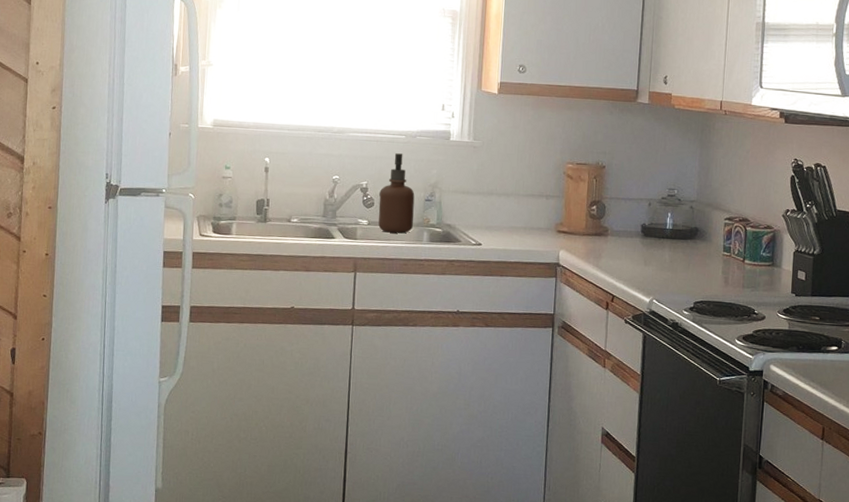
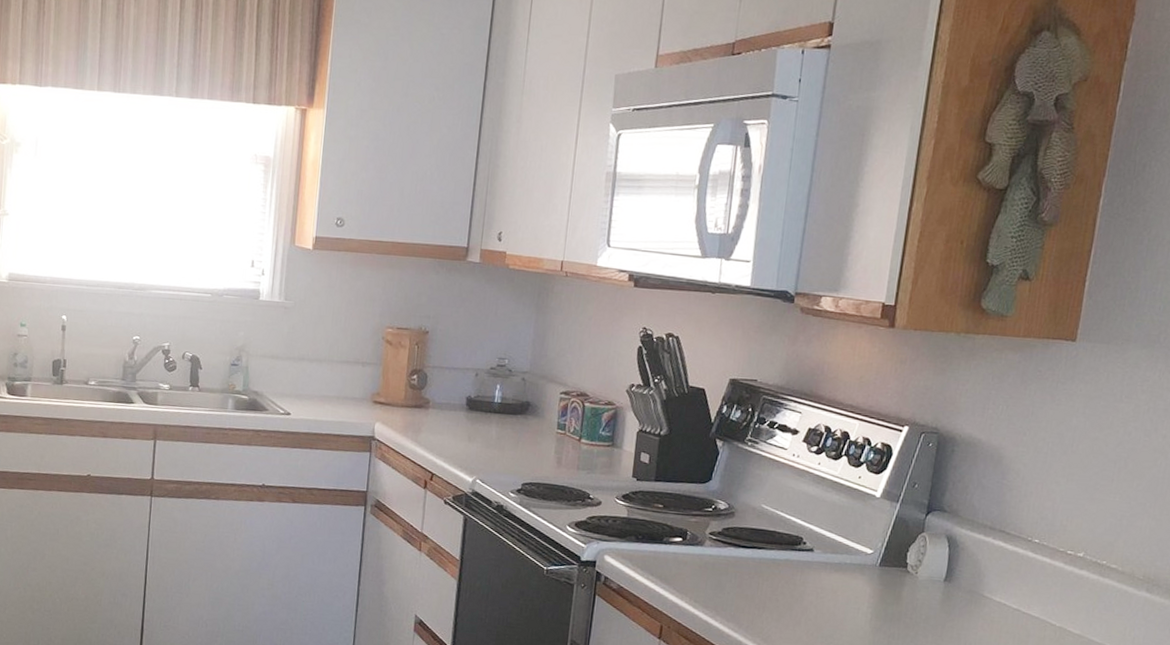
soap dispenser: present [378,153,415,234] -> none [180,313,220,400]

